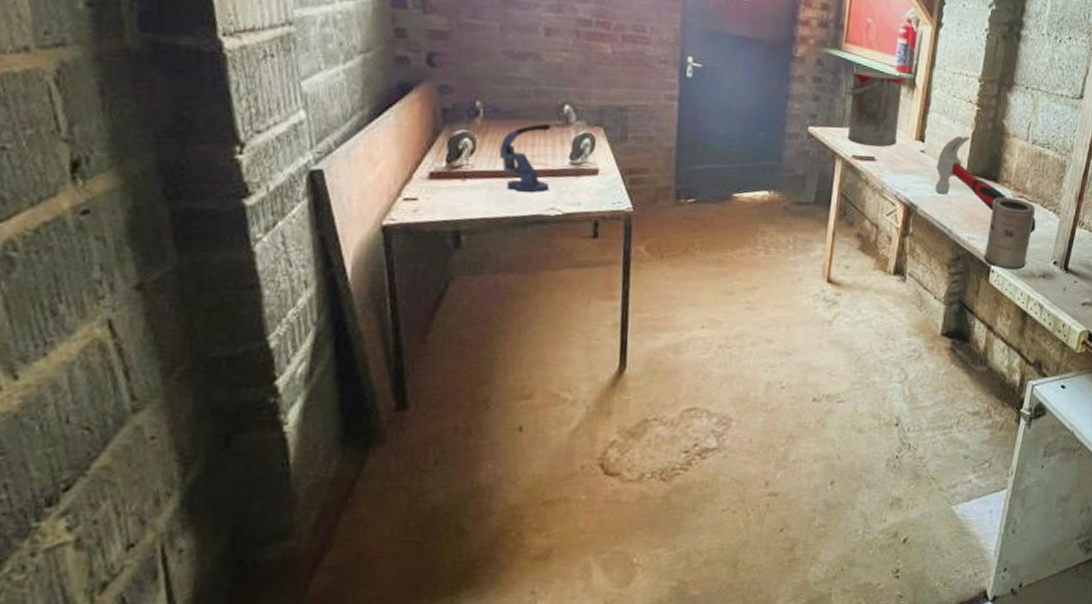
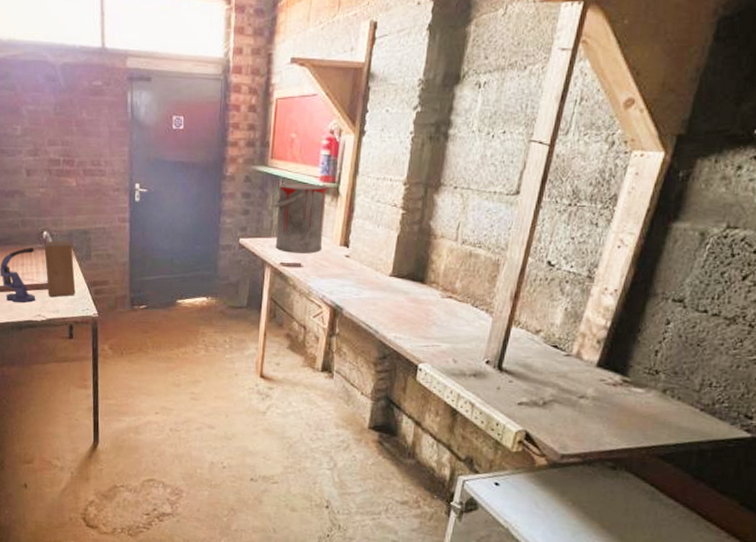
wooden block: none [564,117,605,186] -> present [44,240,76,297]
hammer: present [935,136,1036,233] -> none [361,239,467,333]
paint can: present [983,197,1036,270] -> none [410,298,466,369]

